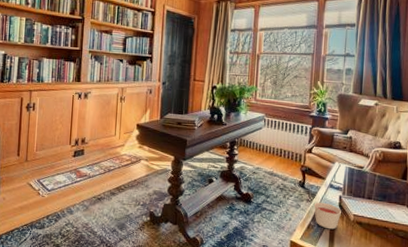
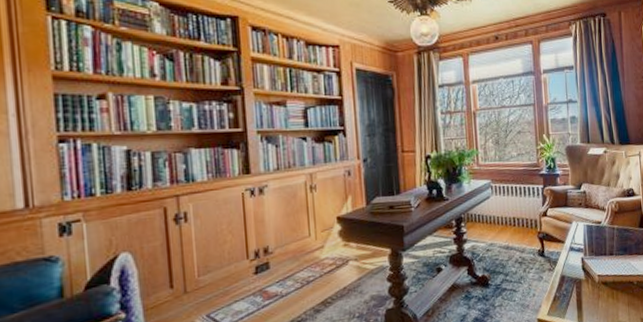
candle: present [314,202,341,230] -> none [557,268,586,297]

